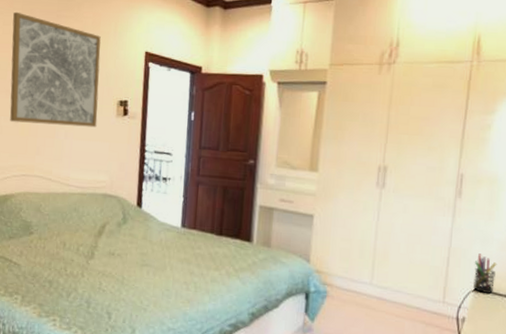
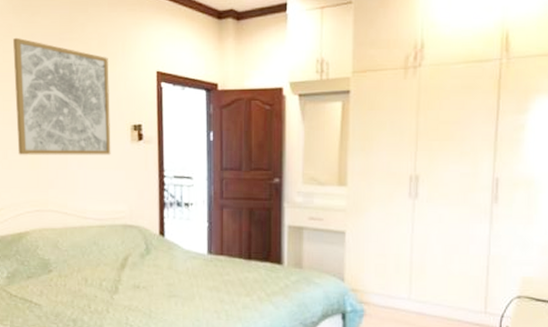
pen holder: present [472,253,497,294] -> none [514,260,539,300]

